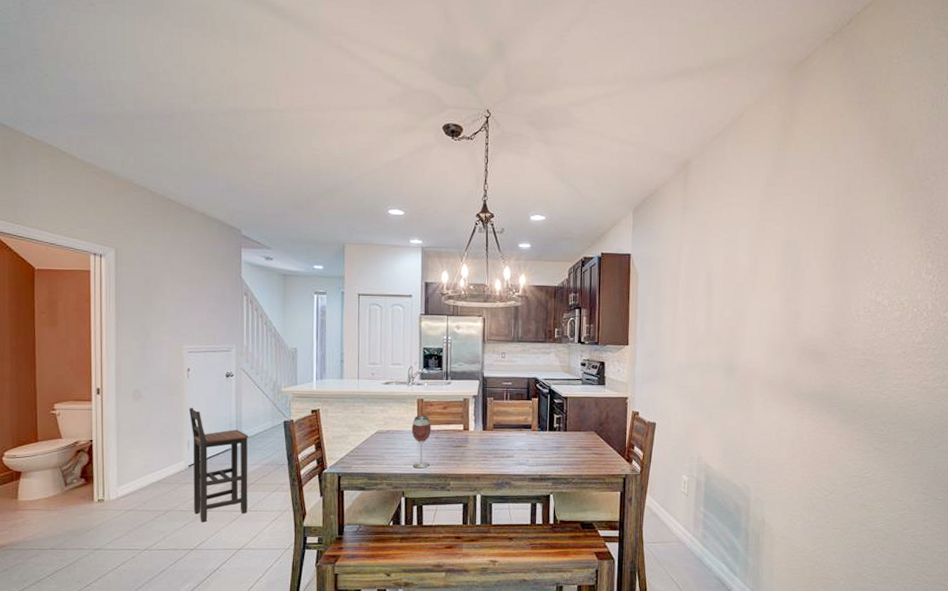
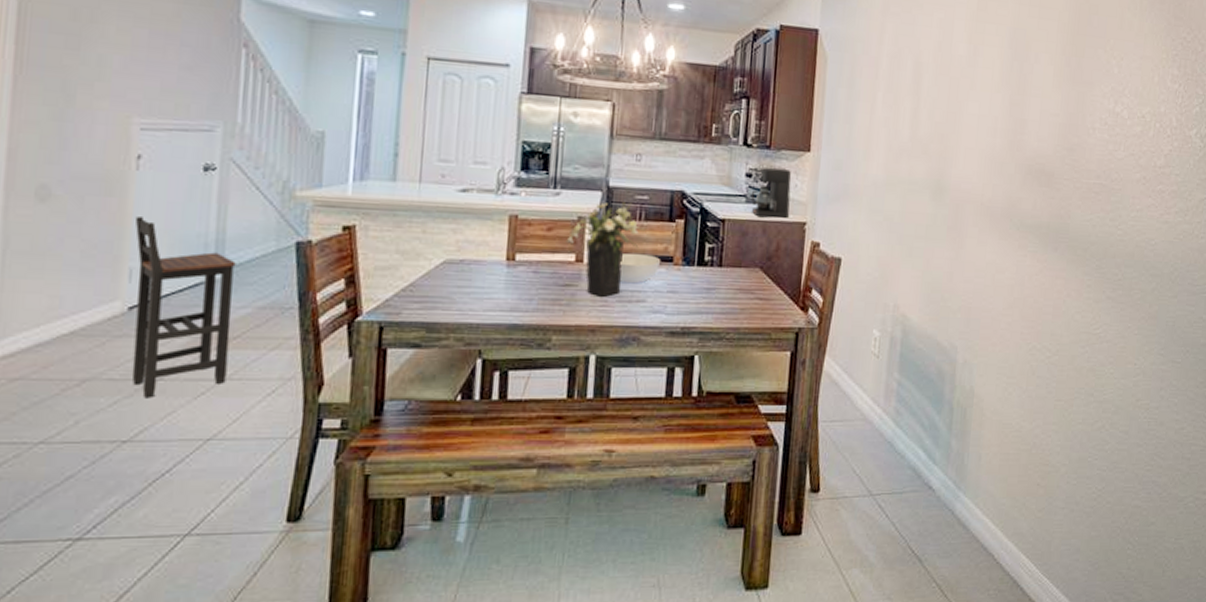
wineglass: present [411,416,431,469] -> none [496,239,528,317]
flower arrangement: none [456,387,511,454] -> present [566,202,645,297]
bowl: none [494,423,523,445] -> present [619,252,661,284]
coffee maker: none [585,358,615,395] -> present [750,167,791,218]

